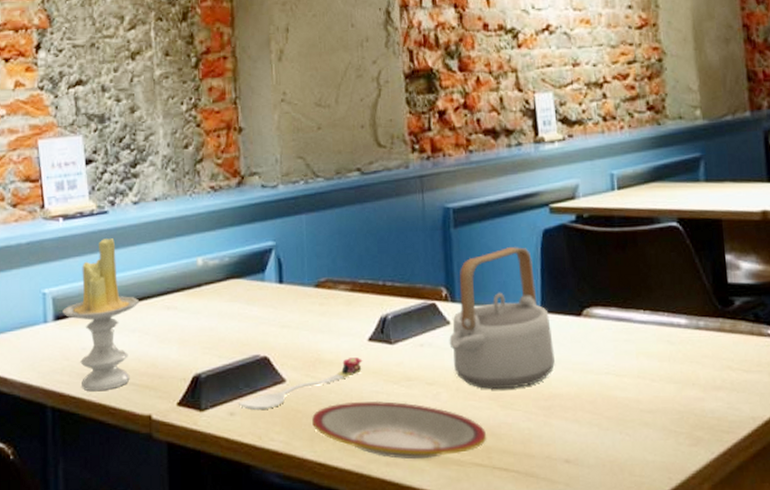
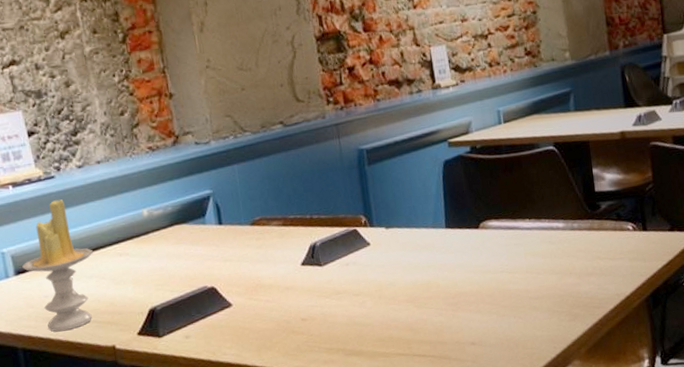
spoon: present [237,357,363,411] -> none [191,280,298,332]
plate: present [312,400,487,460] -> none [258,312,407,358]
teapot: present [449,247,555,390] -> none [370,177,459,294]

